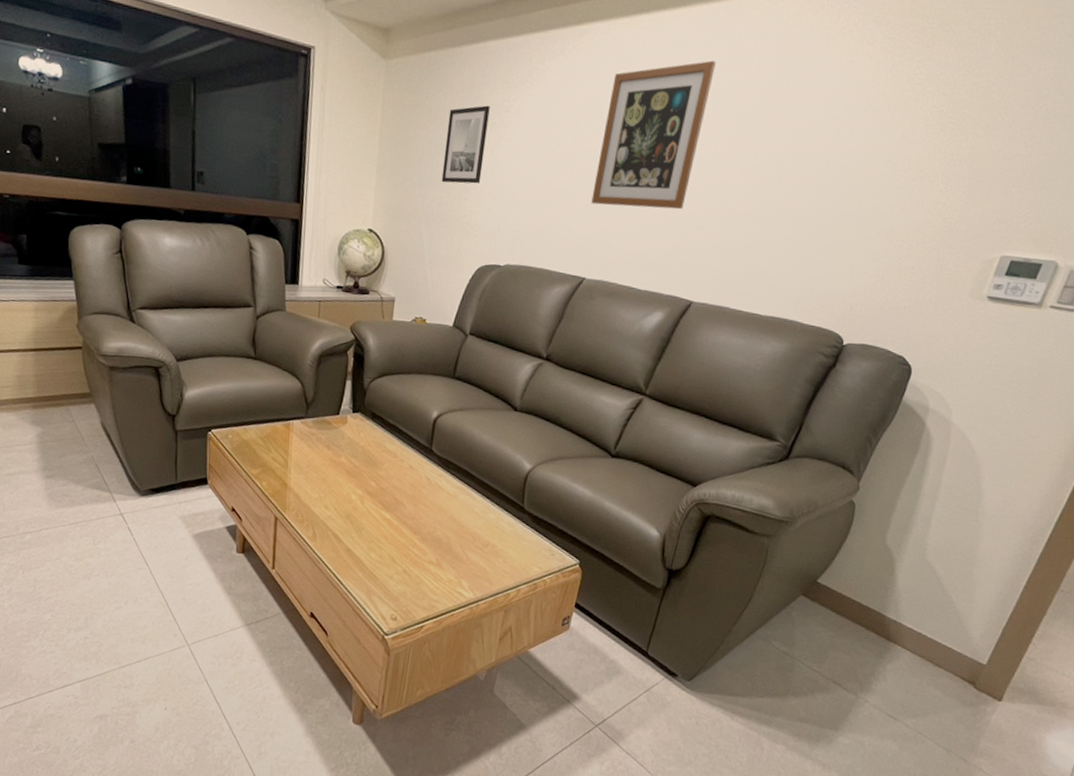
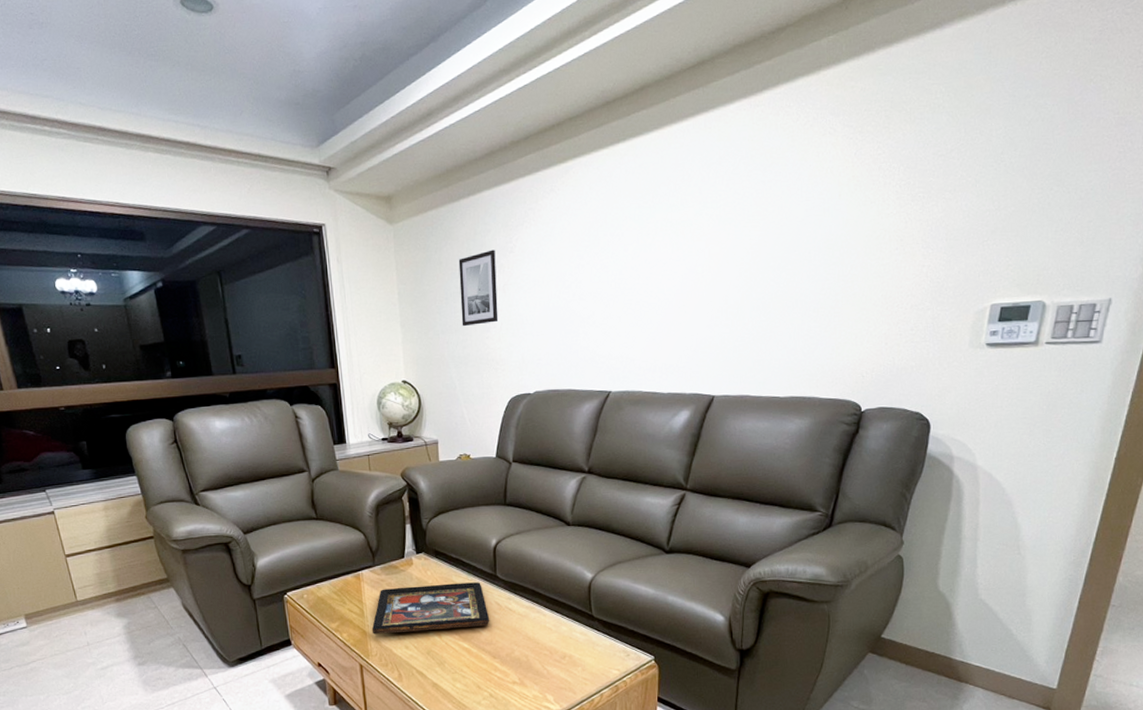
decorative tray: none [294,443,417,500] -> present [372,582,490,635]
wall art: present [591,60,716,210] -> none [603,174,695,322]

